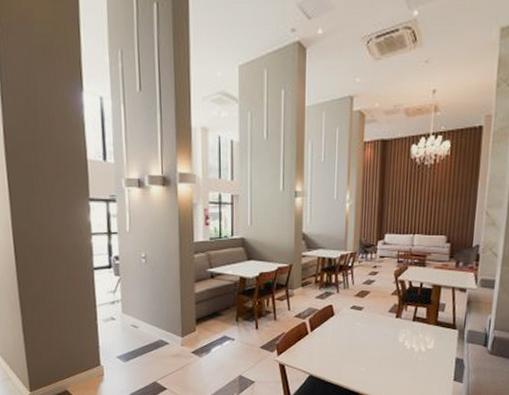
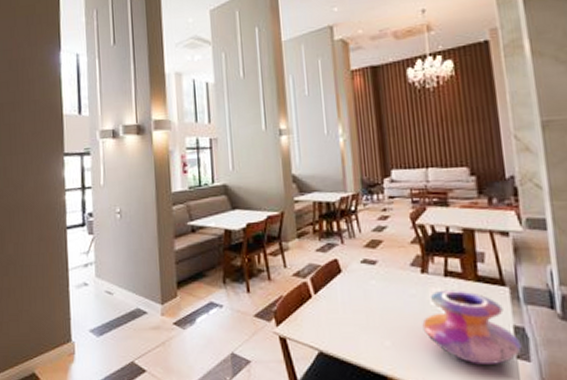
decorative vase: none [390,331,459,385] -> present [422,289,522,364]

